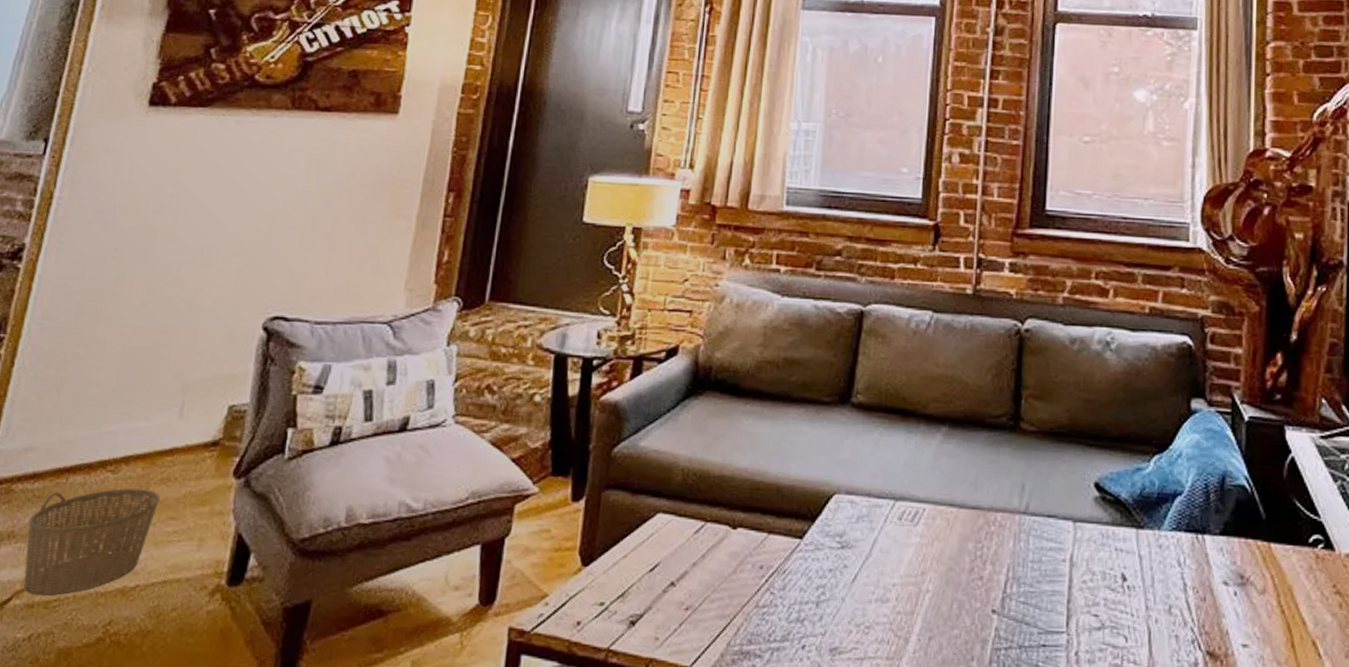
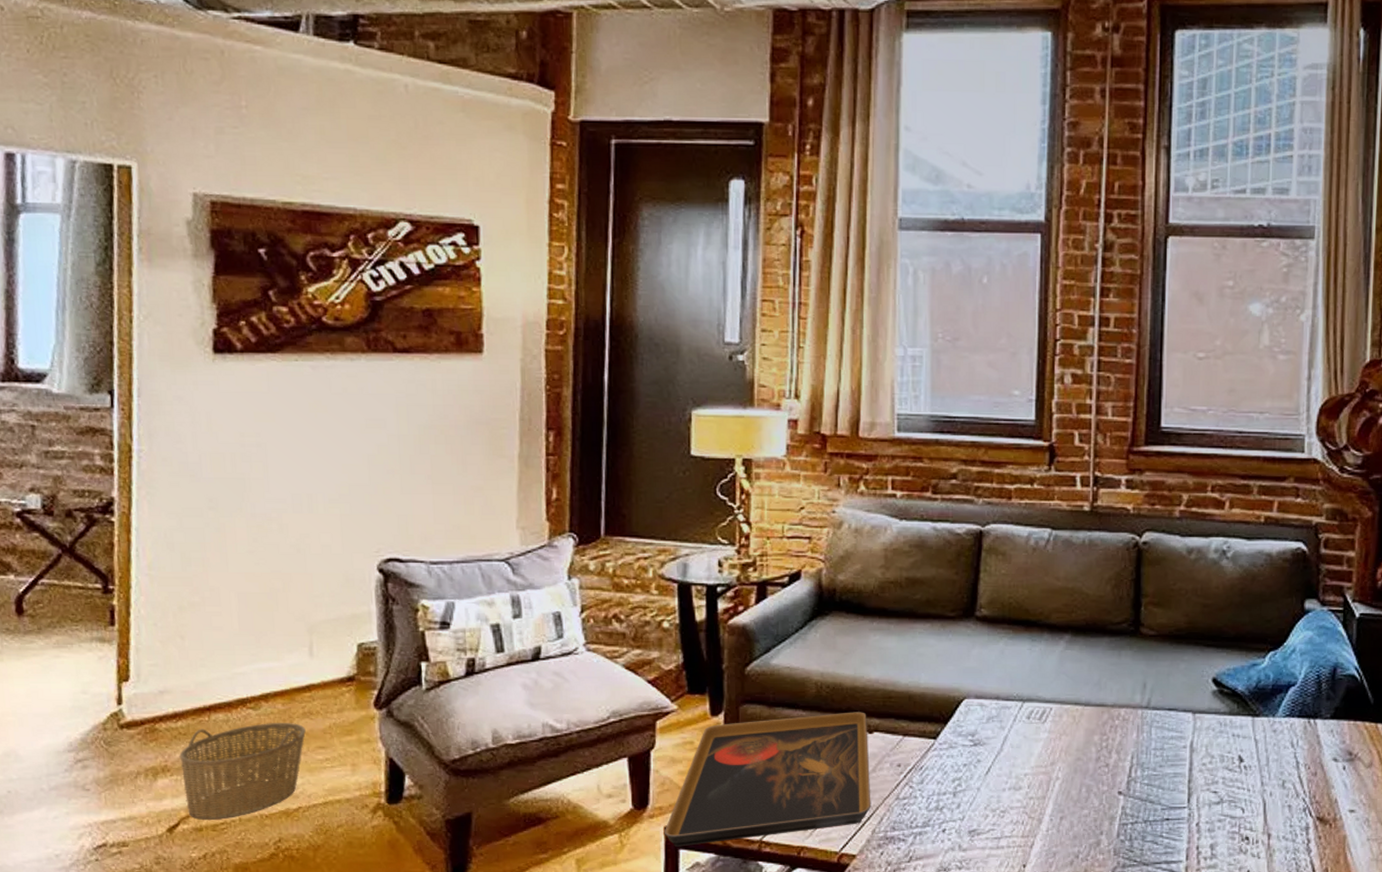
decorative tray: none [507,503,732,652] -> present [664,712,870,847]

